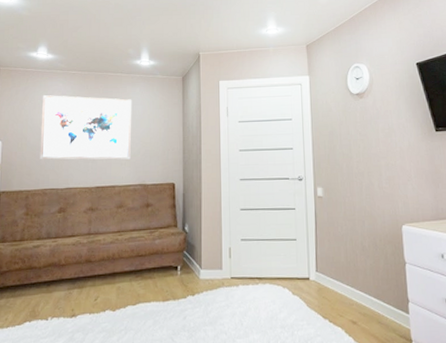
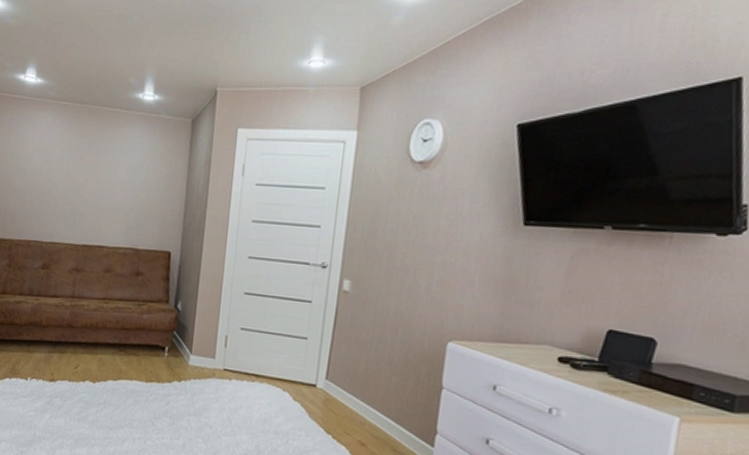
wall art: present [39,95,132,160] -> none [24,130,130,217]

